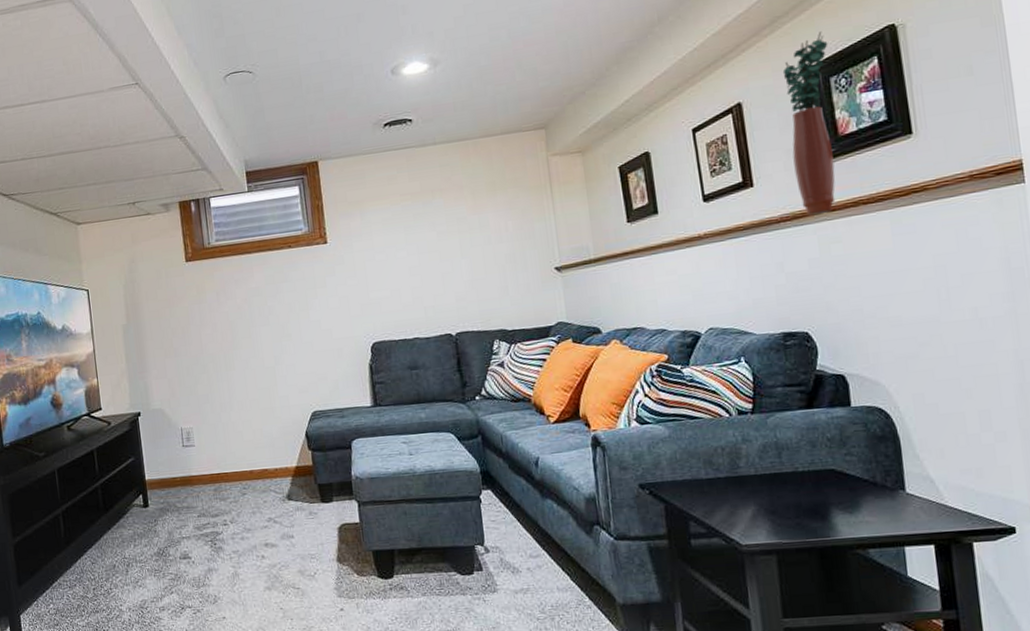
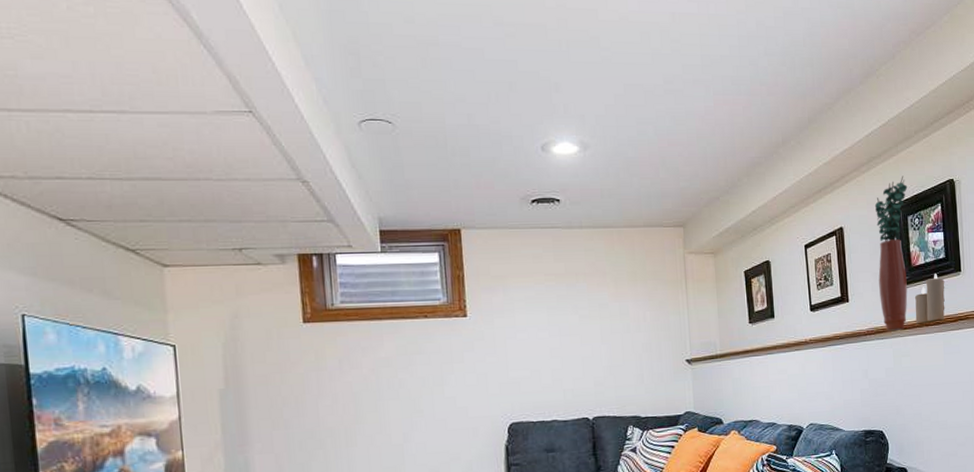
candle: none [844,140,891,204] -> present [914,274,945,324]

